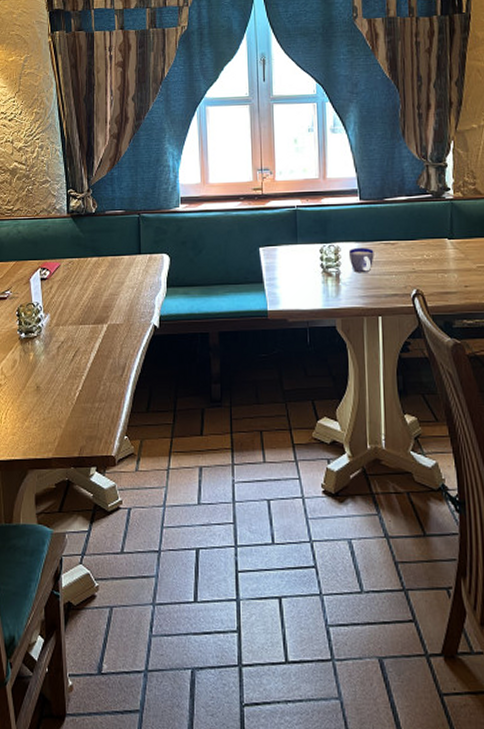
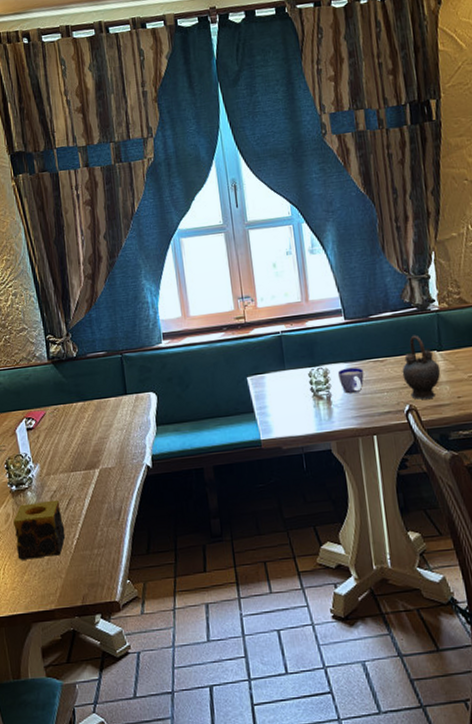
candle: none [19,350,69,407] -> present [13,499,66,560]
teapot: none [412,221,450,286] -> present [402,335,441,400]

